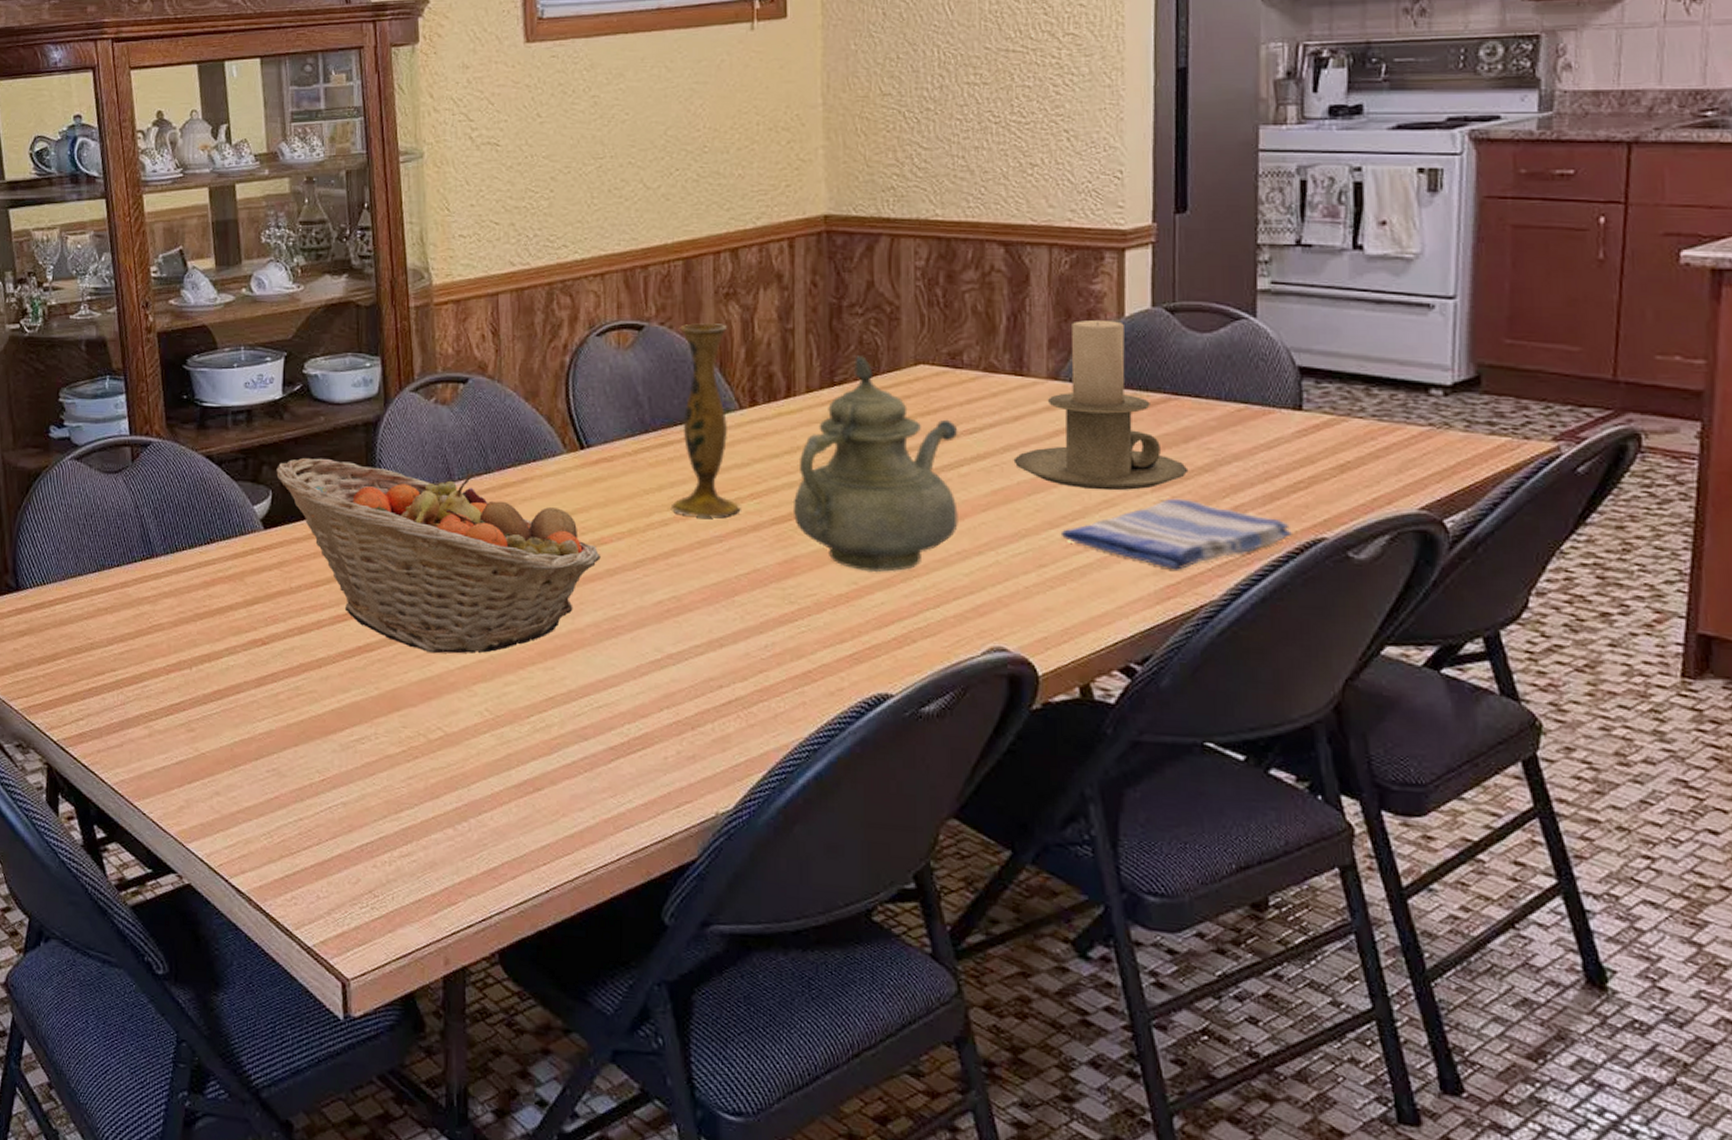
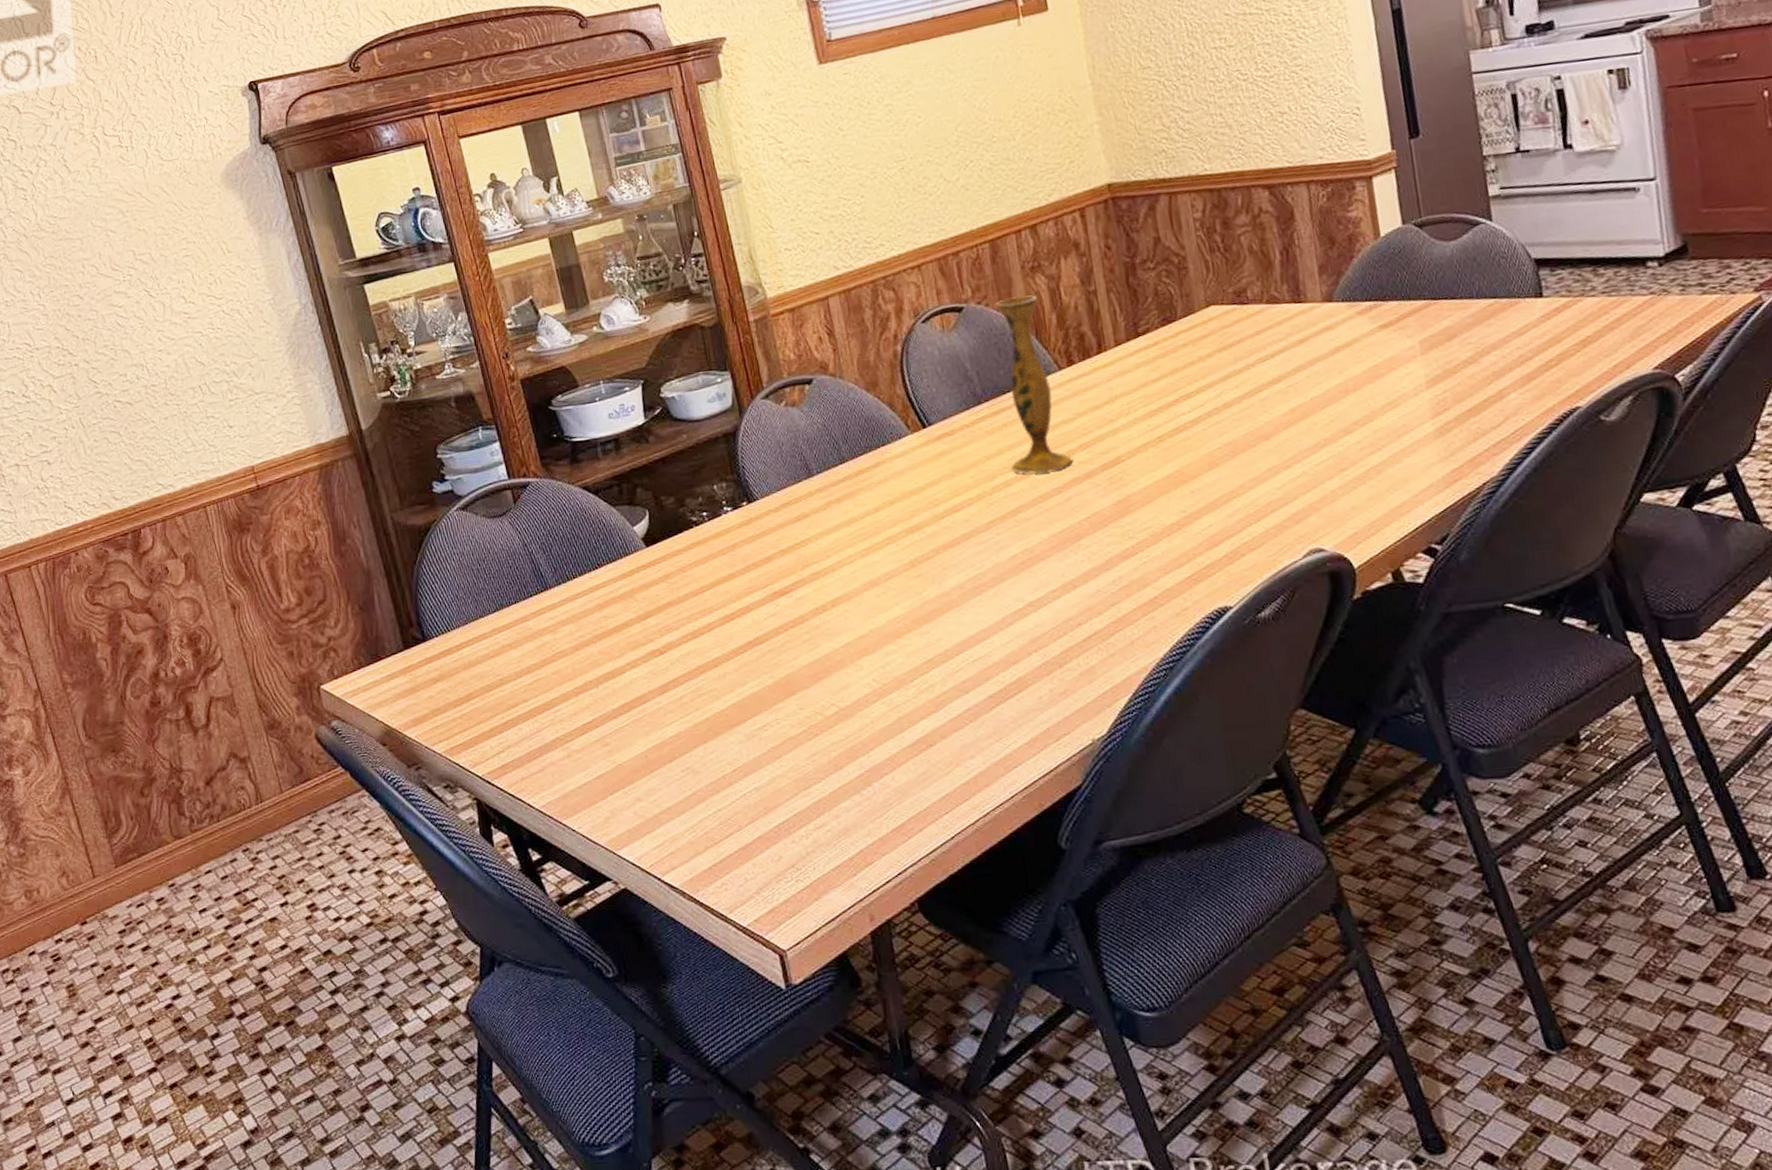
fruit basket: present [276,457,601,654] -> none [649,466,956,637]
teapot: present [792,356,958,573] -> none [1118,306,1265,500]
candle holder: present [1013,320,1189,491] -> none [1304,242,1456,396]
dish towel: present [1060,498,1292,570] -> none [1354,390,1551,456]

